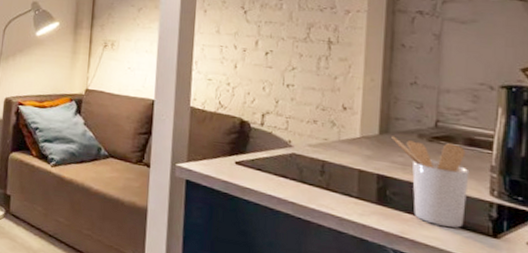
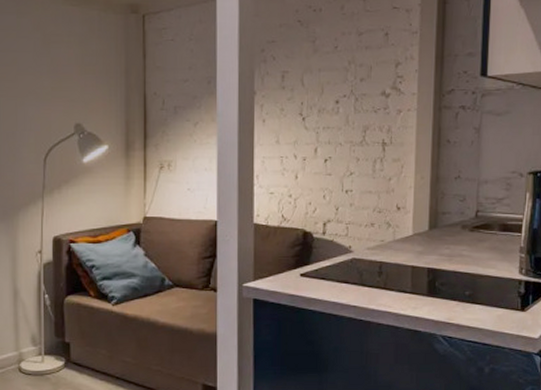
utensil holder: present [391,136,470,228] -> none [439,230,503,307]

